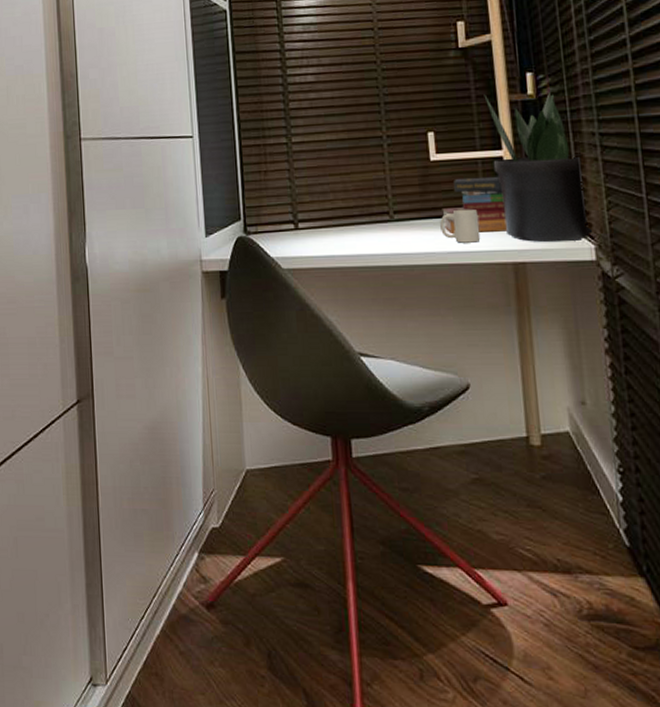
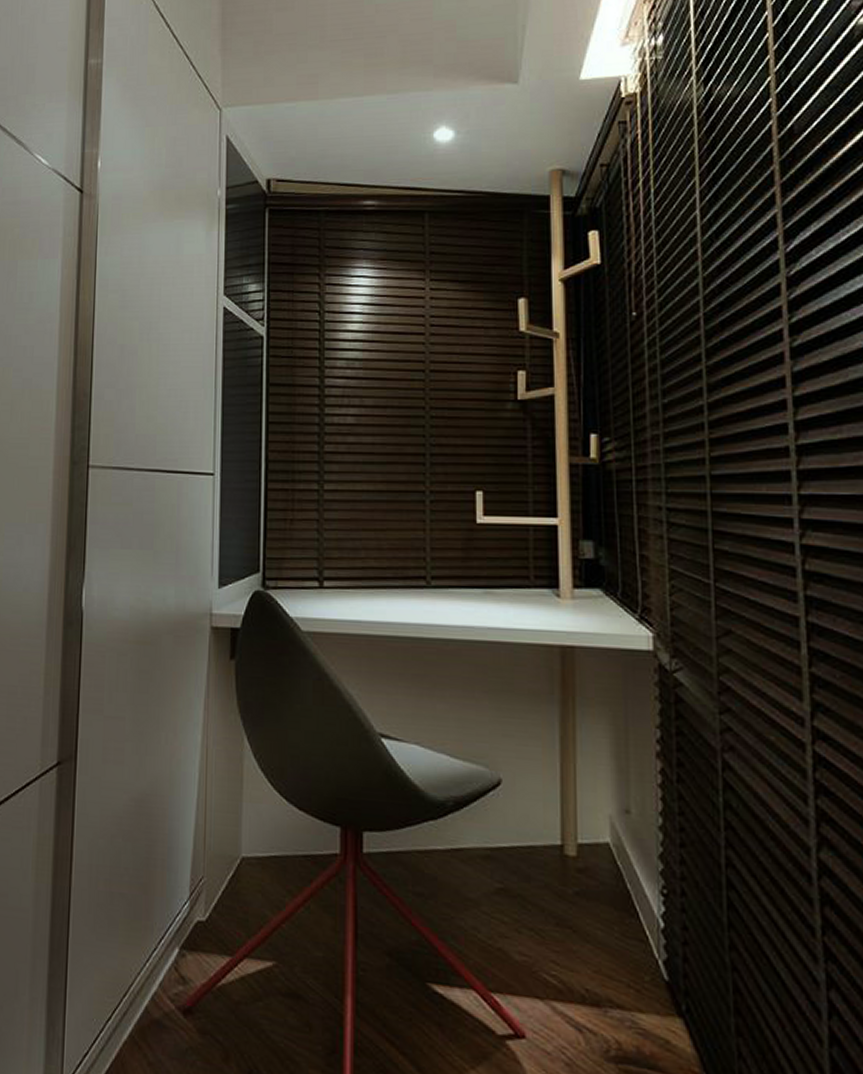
mug: present [440,208,481,243] -> none [482,580,526,620]
books: present [442,177,507,233] -> none [485,545,556,610]
planter: present [484,91,592,243] -> none [541,454,651,628]

